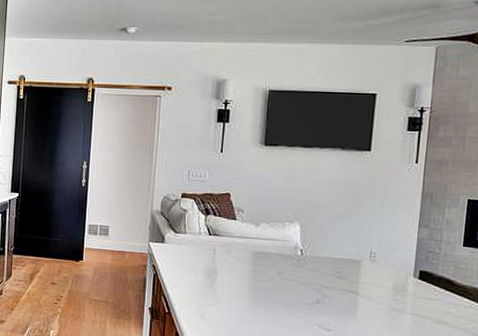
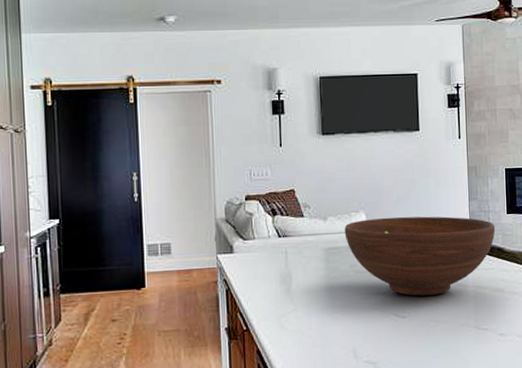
fruit bowl: none [275,230,447,315] -> present [344,216,496,296]

